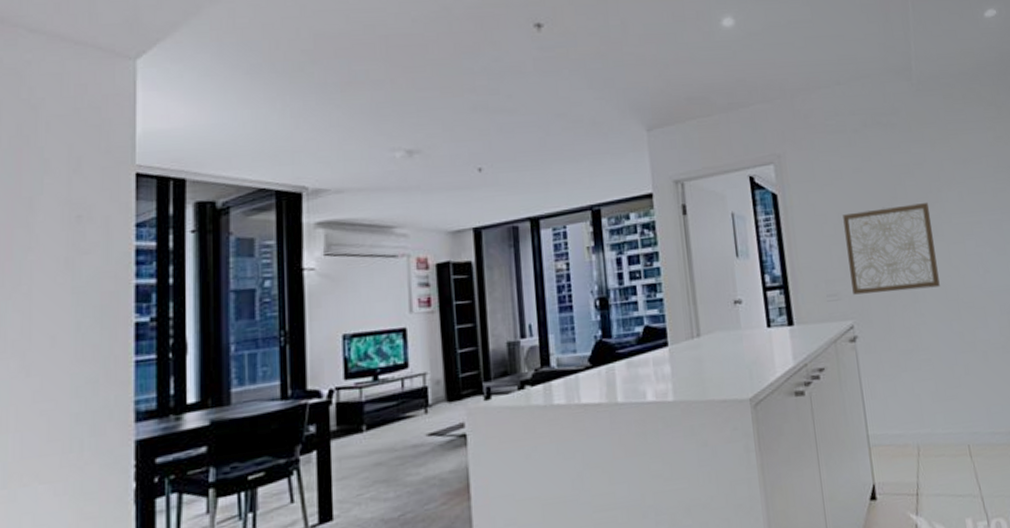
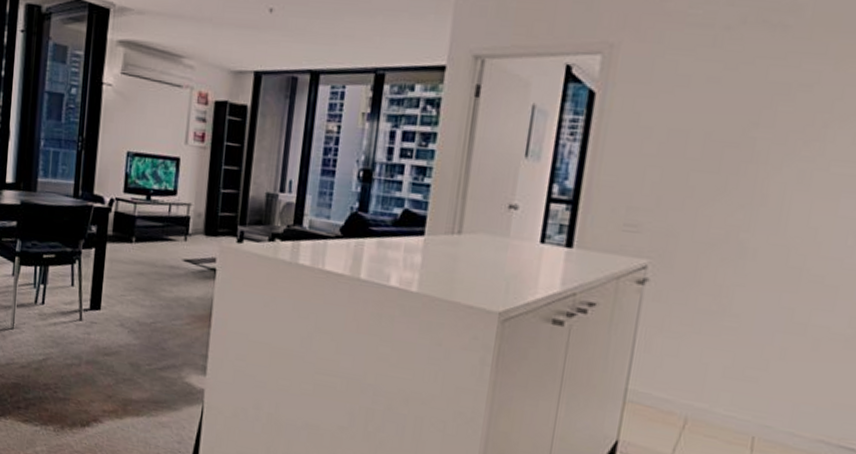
wall art: present [843,203,940,295] -> none [658,132,804,247]

